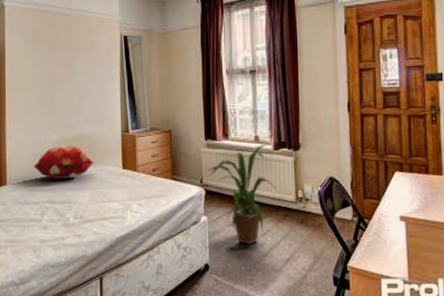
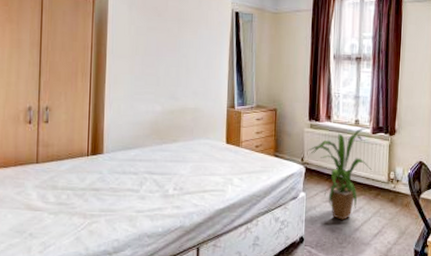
decorative pillow: present [34,146,95,179] -> none [133,117,198,151]

